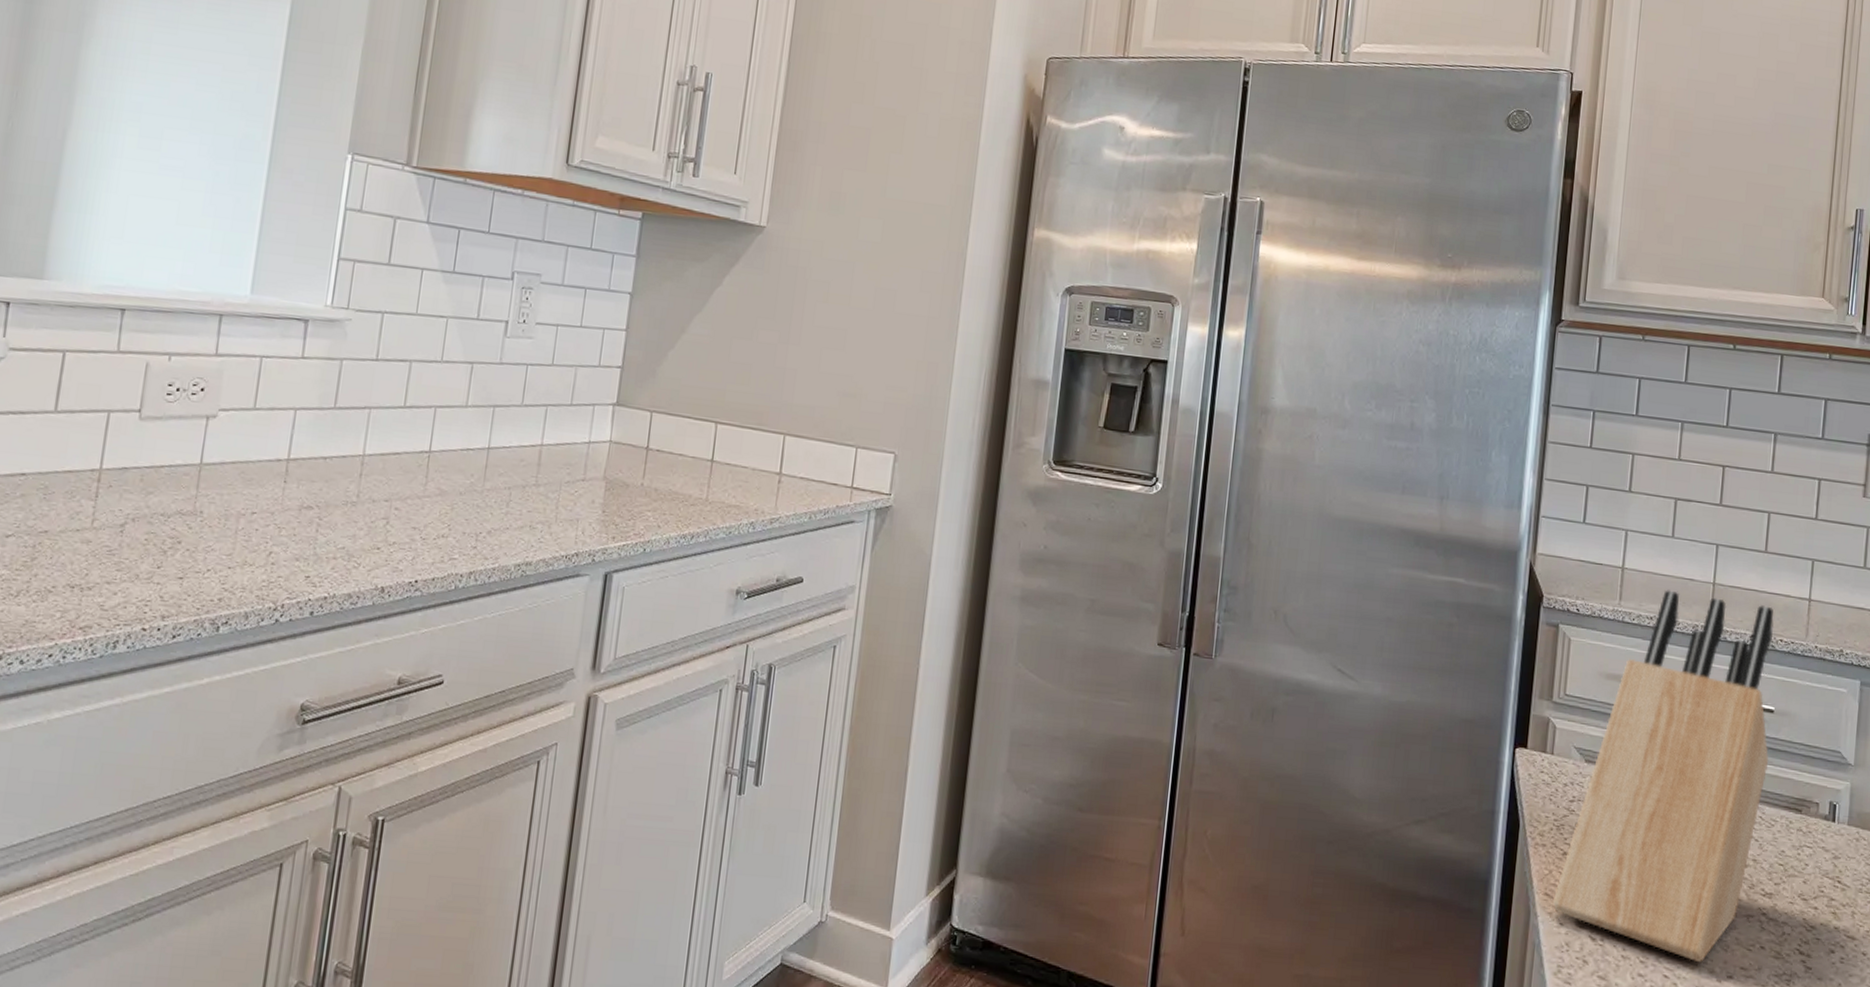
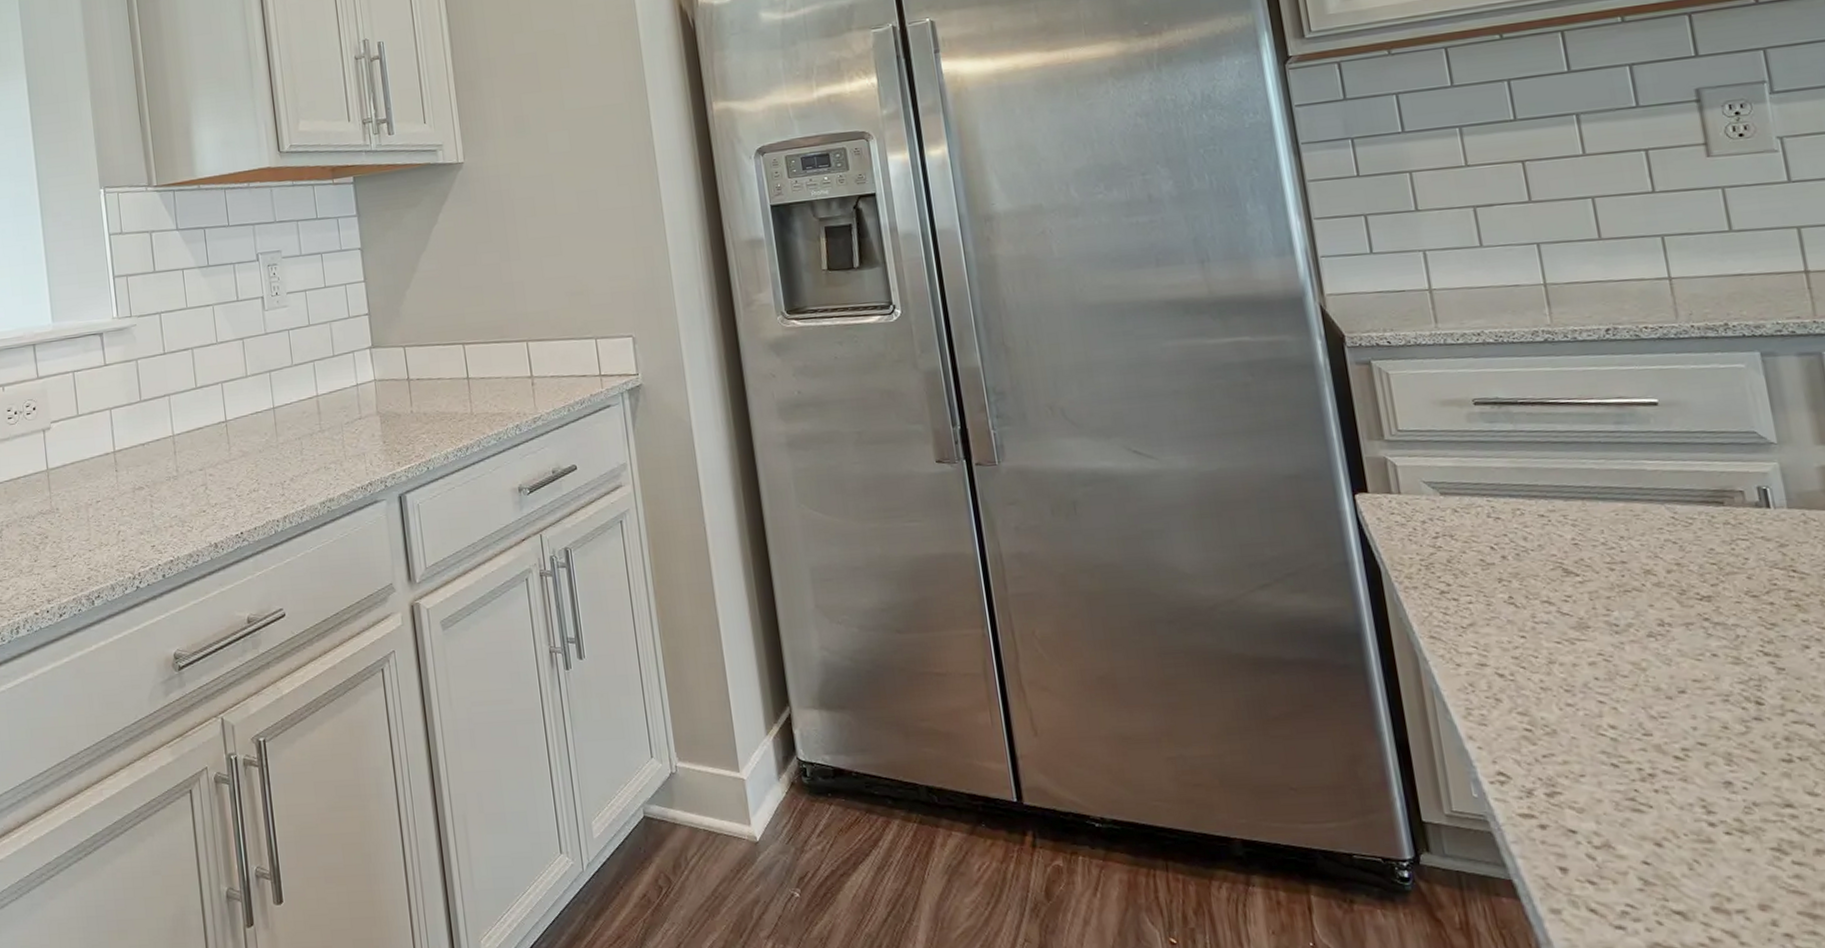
knife block: present [1552,590,1774,963] -> none [1441,295,1672,683]

